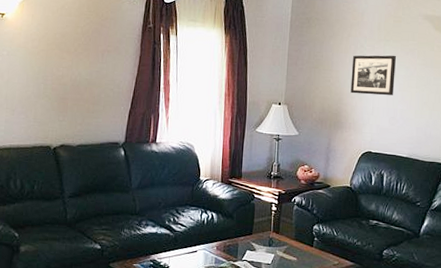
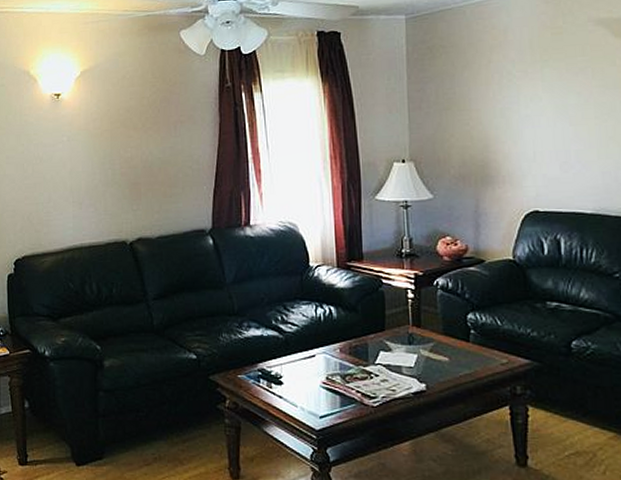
picture frame: present [350,55,397,95] -> none [497,79,563,137]

